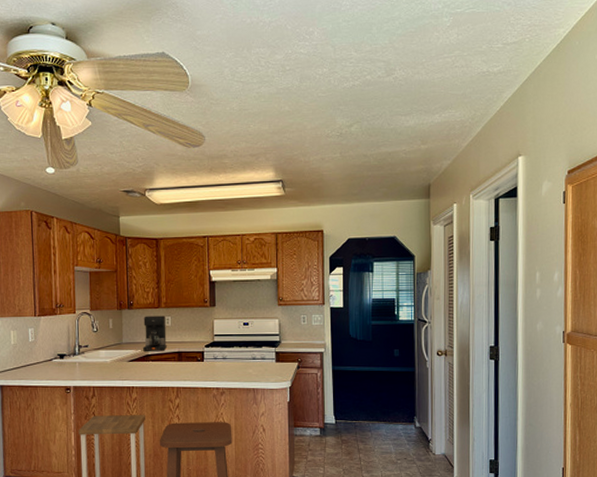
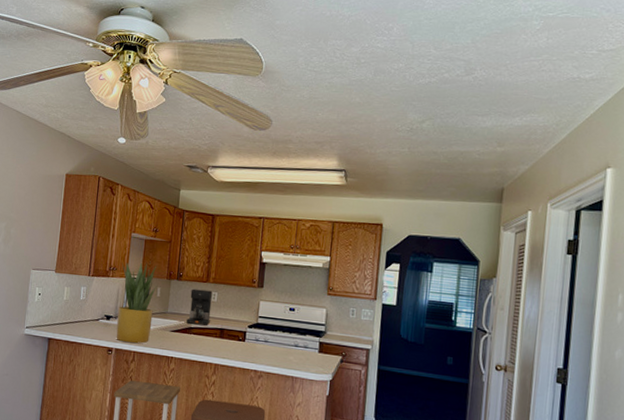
planter: none [68,294,109,379] -> present [116,262,158,344]

